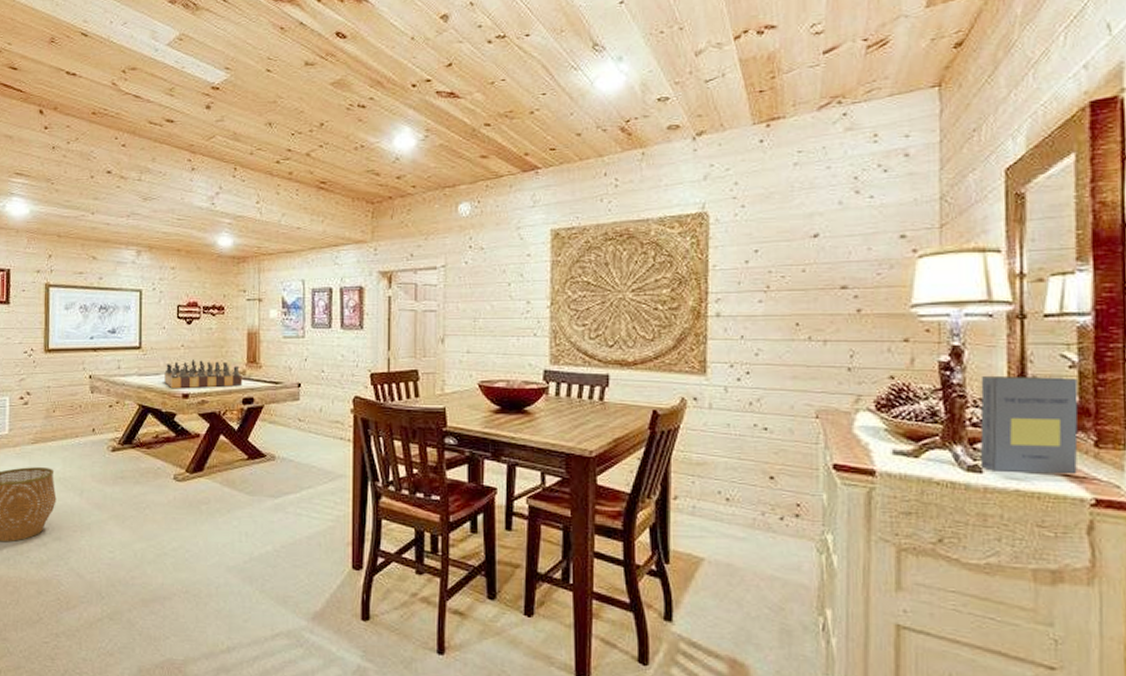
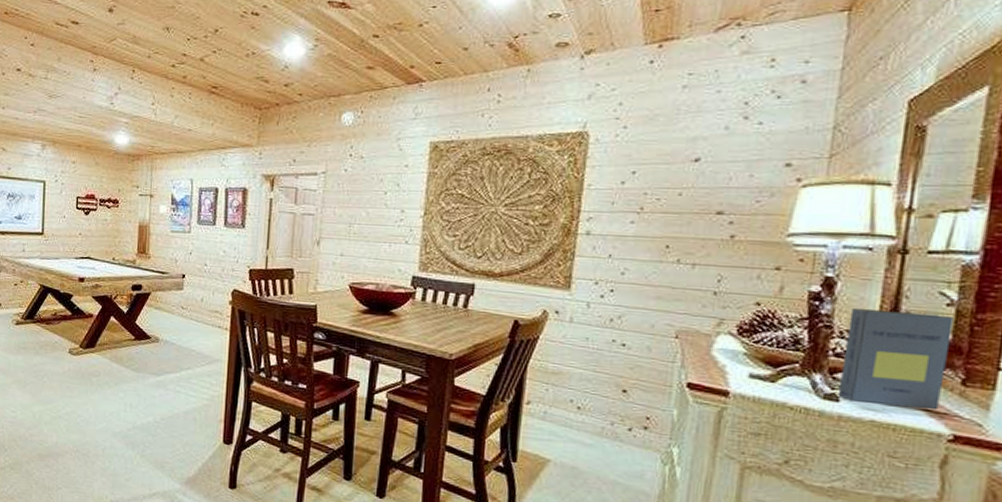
chess set: present [164,360,243,389] -> none [63,247,133,274]

